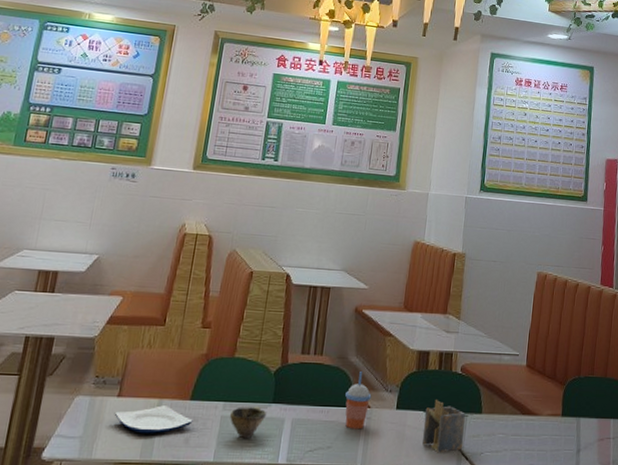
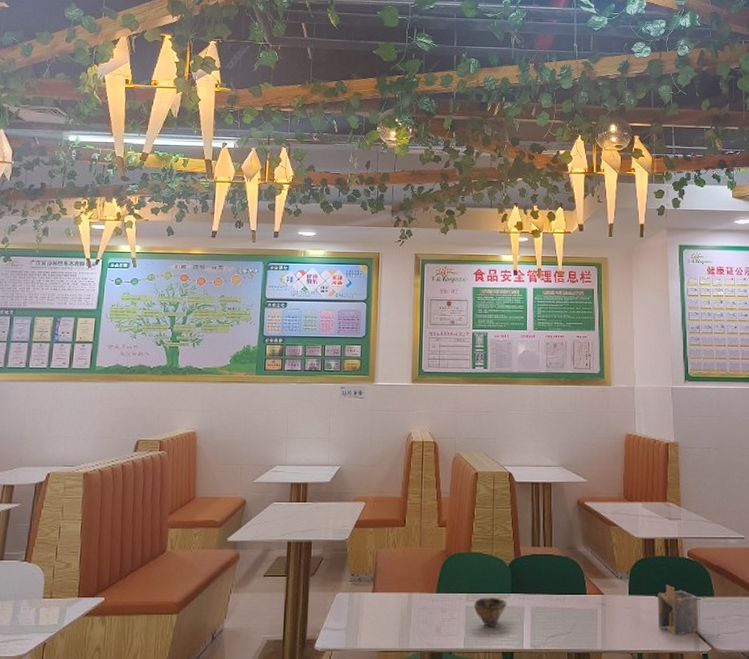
plate: present [114,405,193,434] -> none [371,599,441,625]
cup with straw: present [345,371,372,430] -> none [578,561,603,615]

